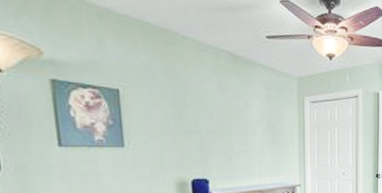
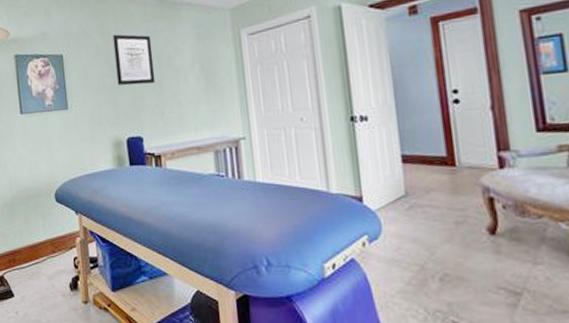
wall art: none [181,79,225,131] -> present [112,34,156,86]

